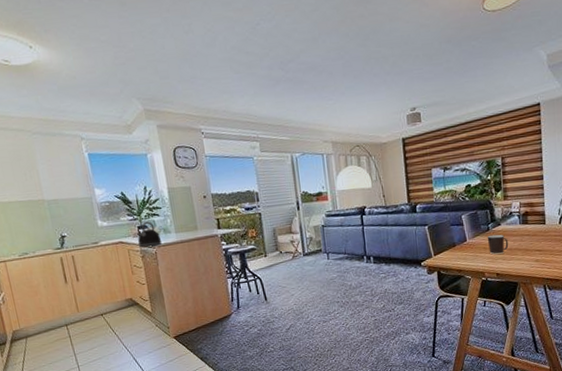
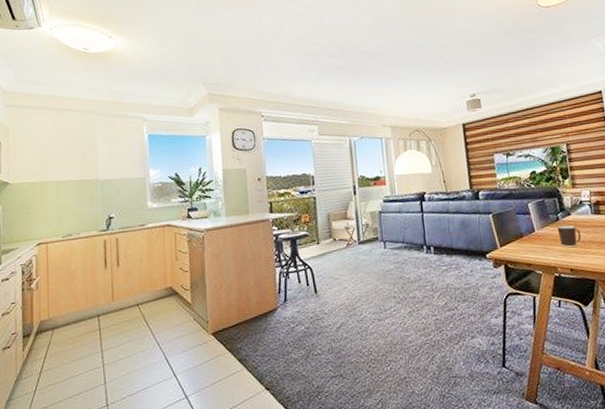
kettle: present [138,221,162,248] -> none [186,203,211,232]

